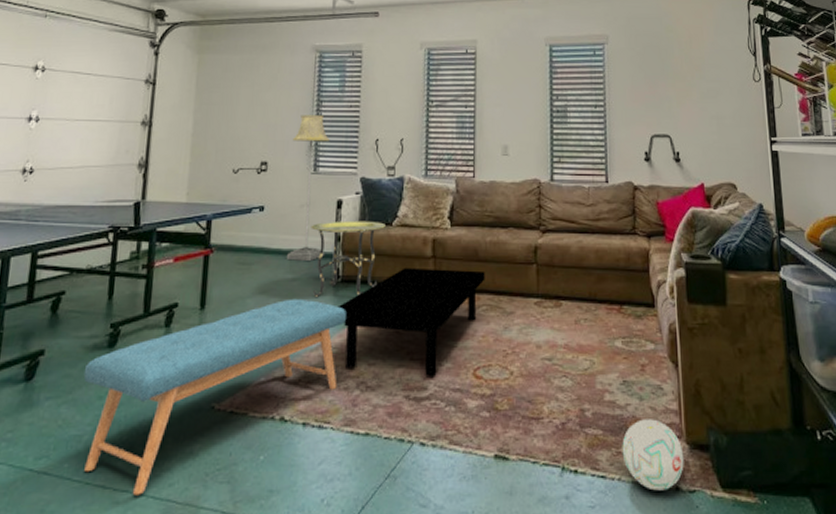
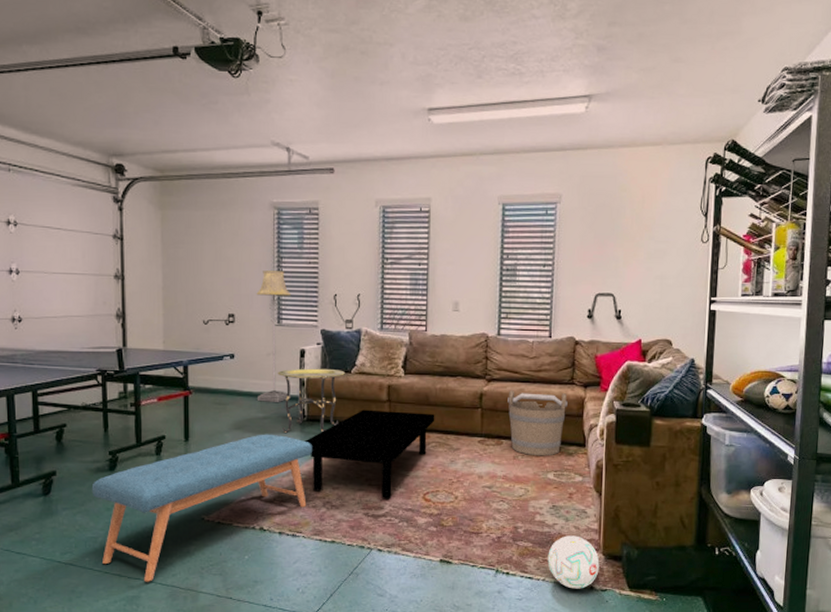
bucket: none [565,242,631,320] -> present [507,390,568,456]

